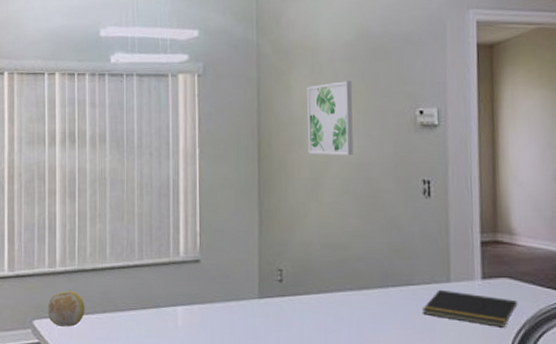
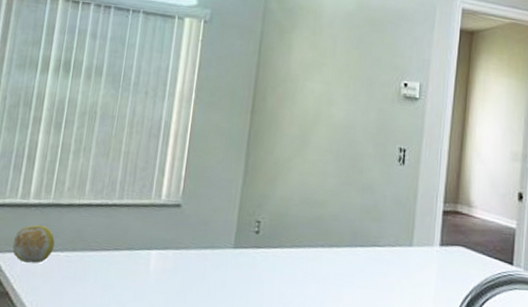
wall art: present [307,81,354,156] -> none [299,46,348,118]
notepad: present [421,289,518,327] -> none [384,252,468,293]

